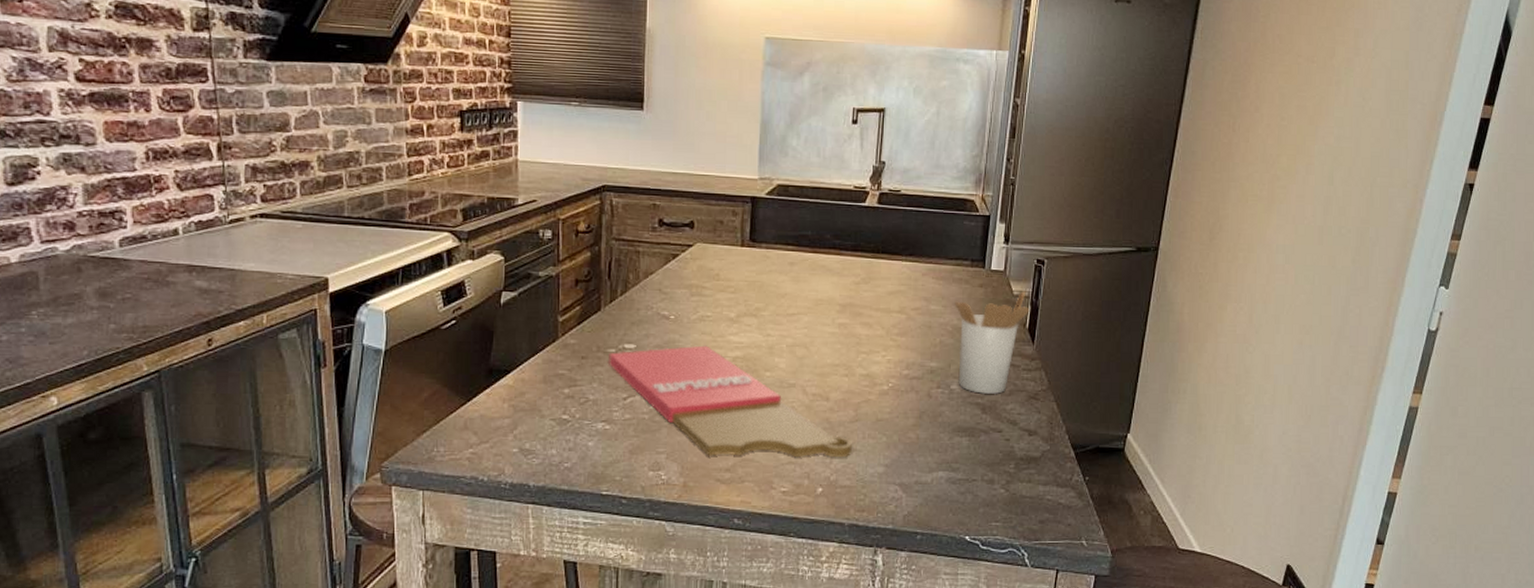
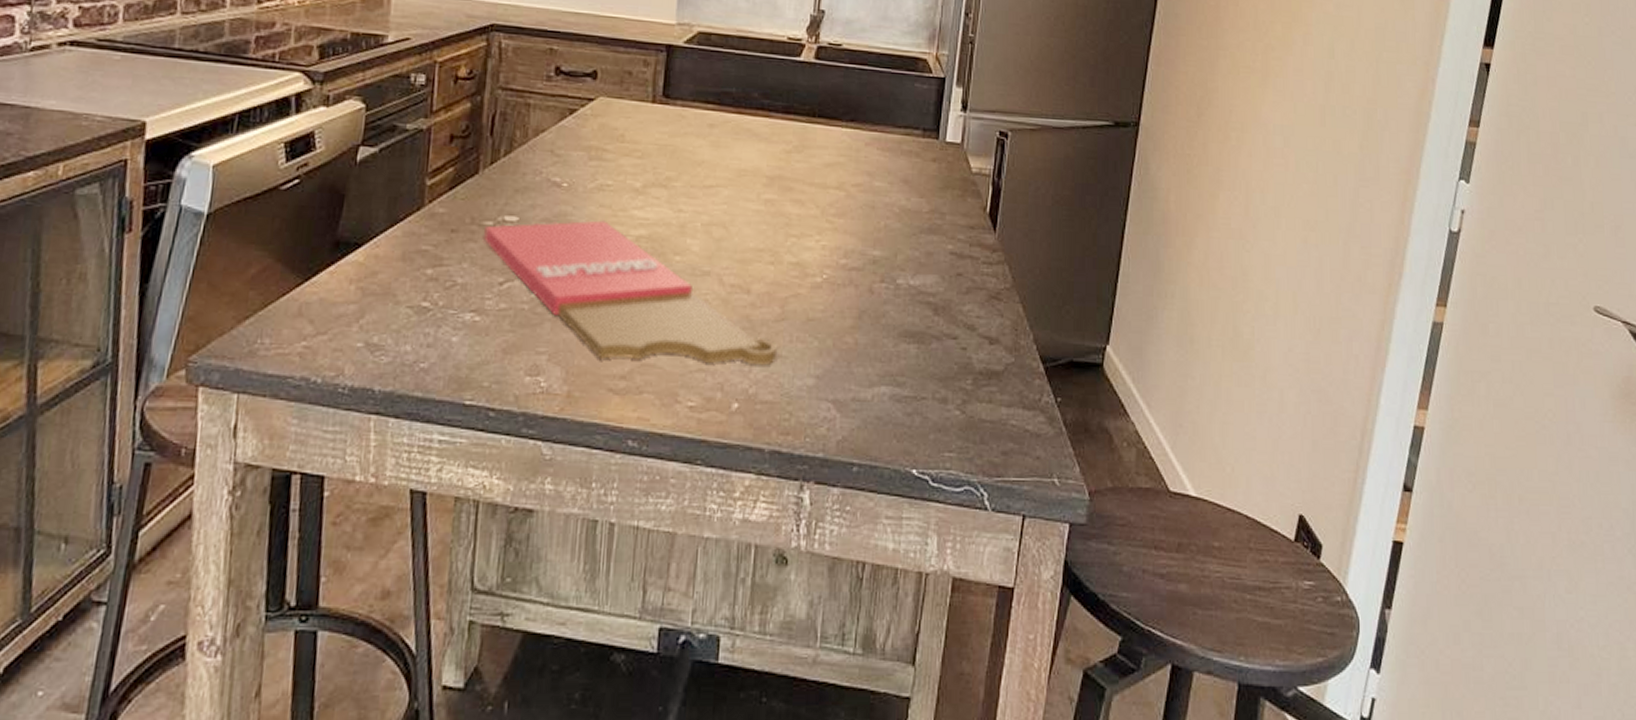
utensil holder: present [954,291,1030,395] -> none [903,168,991,293]

